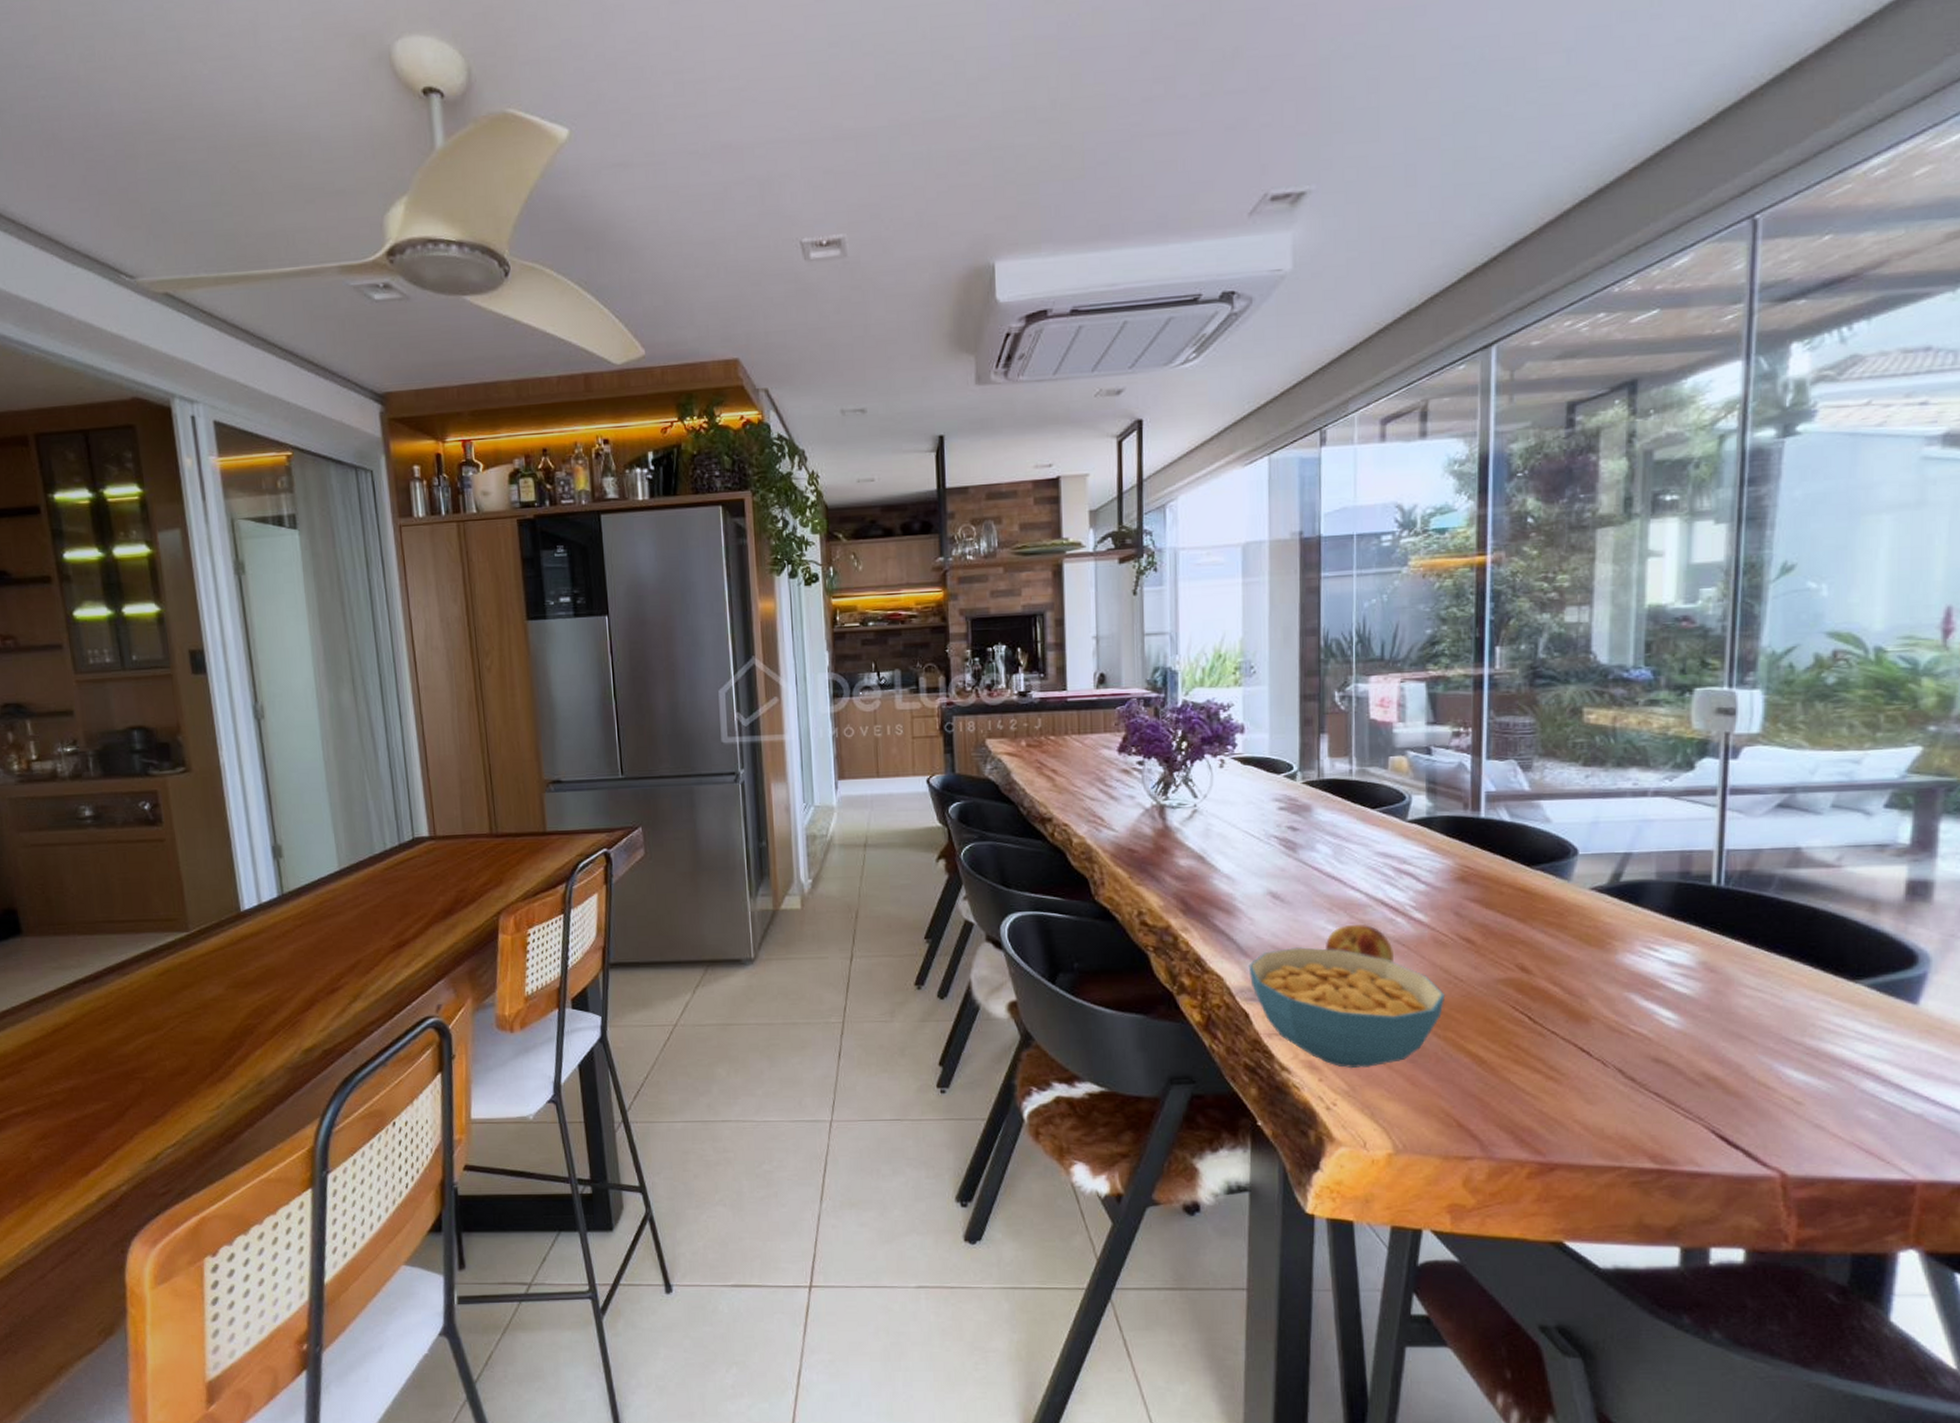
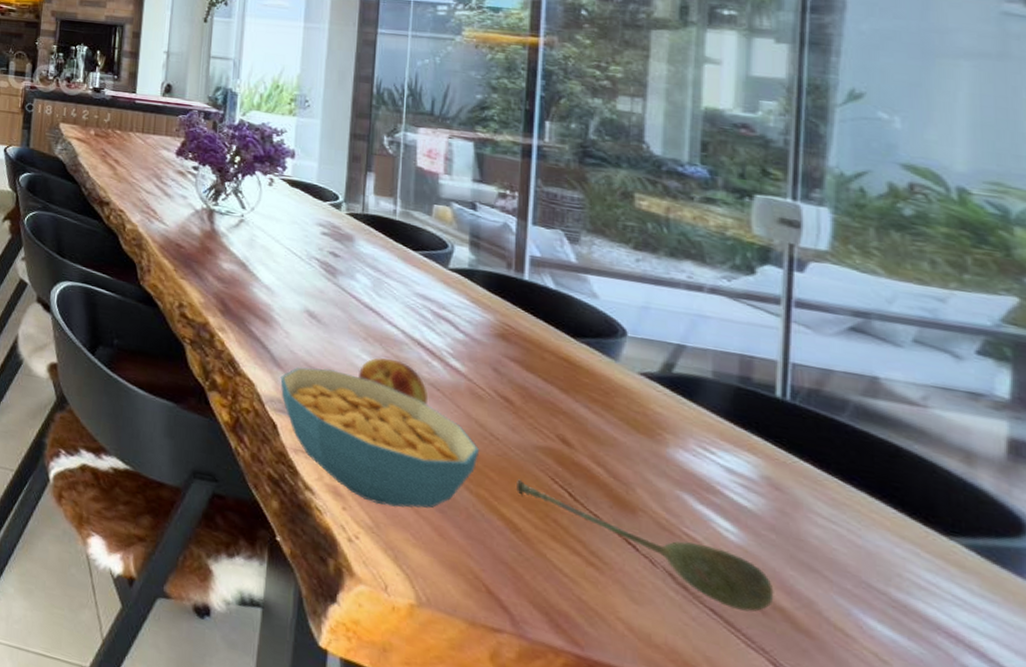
soupspoon: none [1479,1014,1709,1089] -> present [515,479,774,613]

